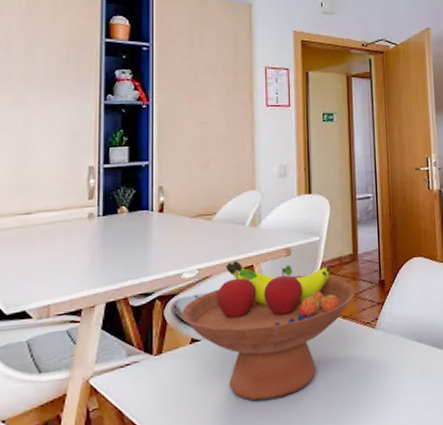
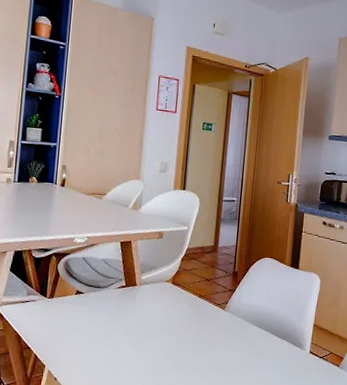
fruit bowl: present [182,261,355,401] -> none [71,235,212,349]

